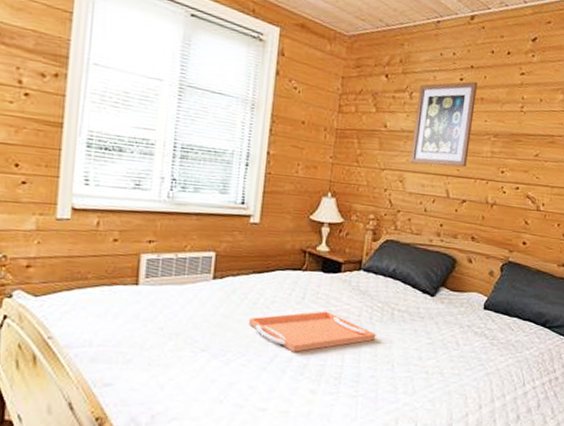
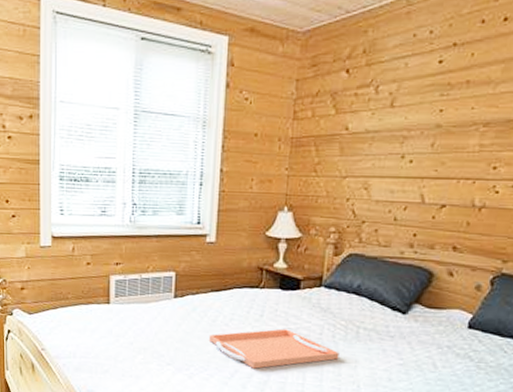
wall art: present [409,81,478,167] -> none [376,61,462,167]

